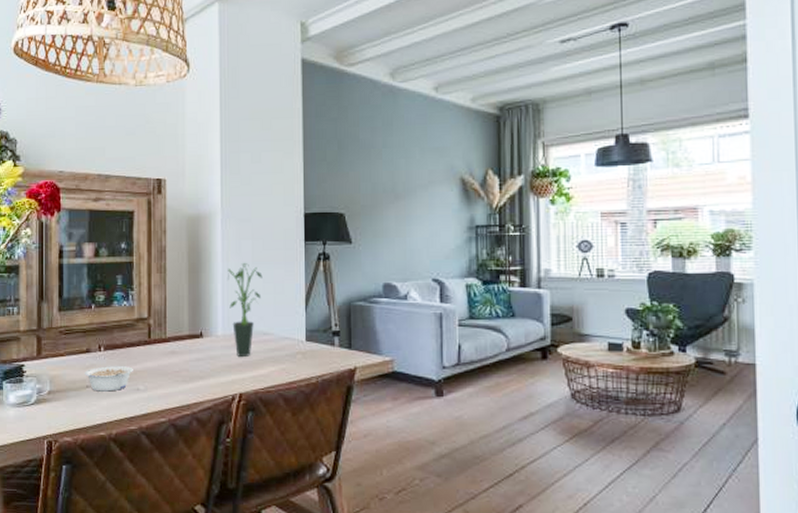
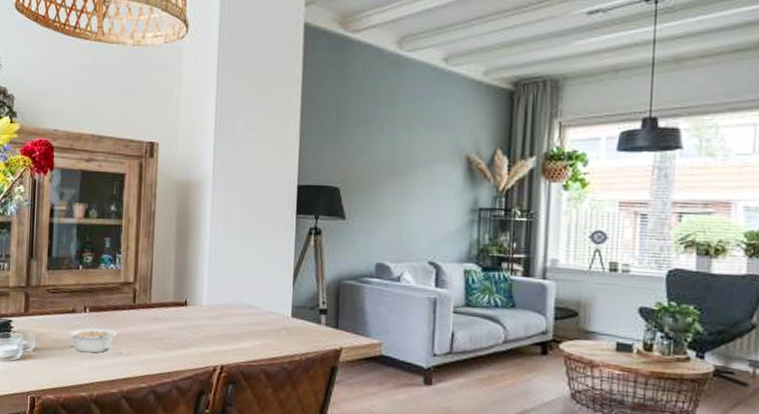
potted plant: present [228,263,263,357] -> none [216,233,251,329]

